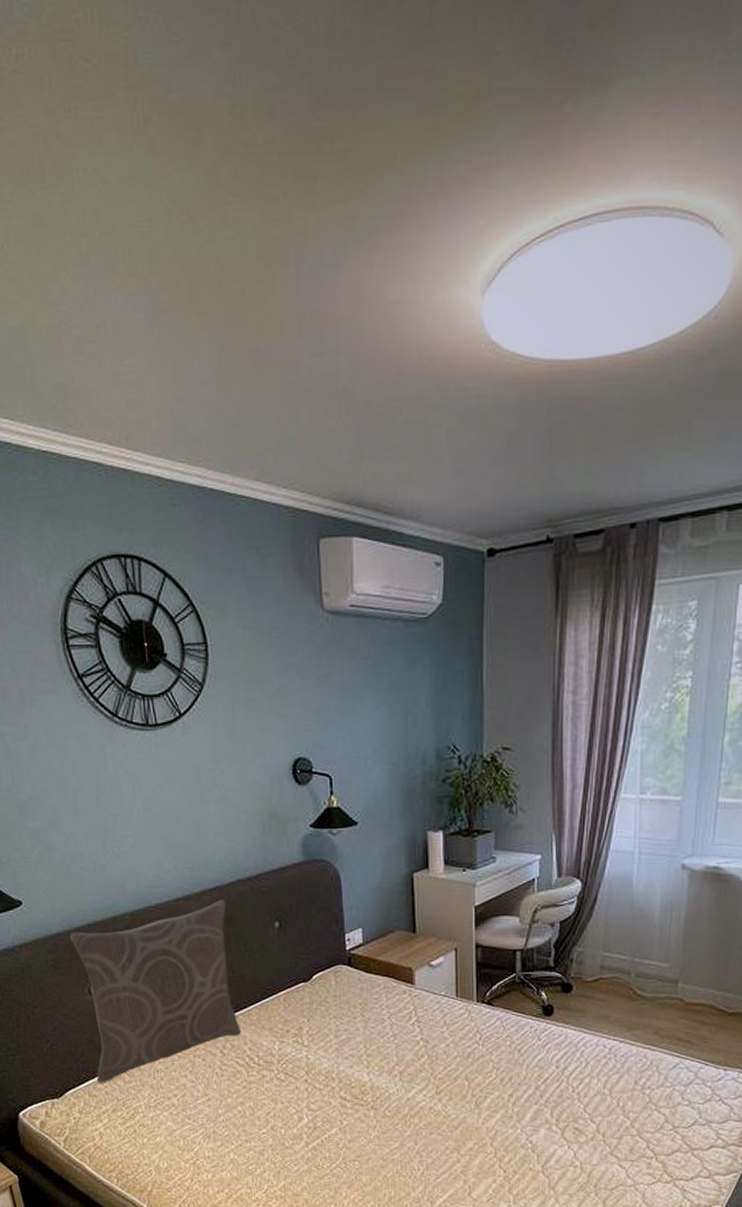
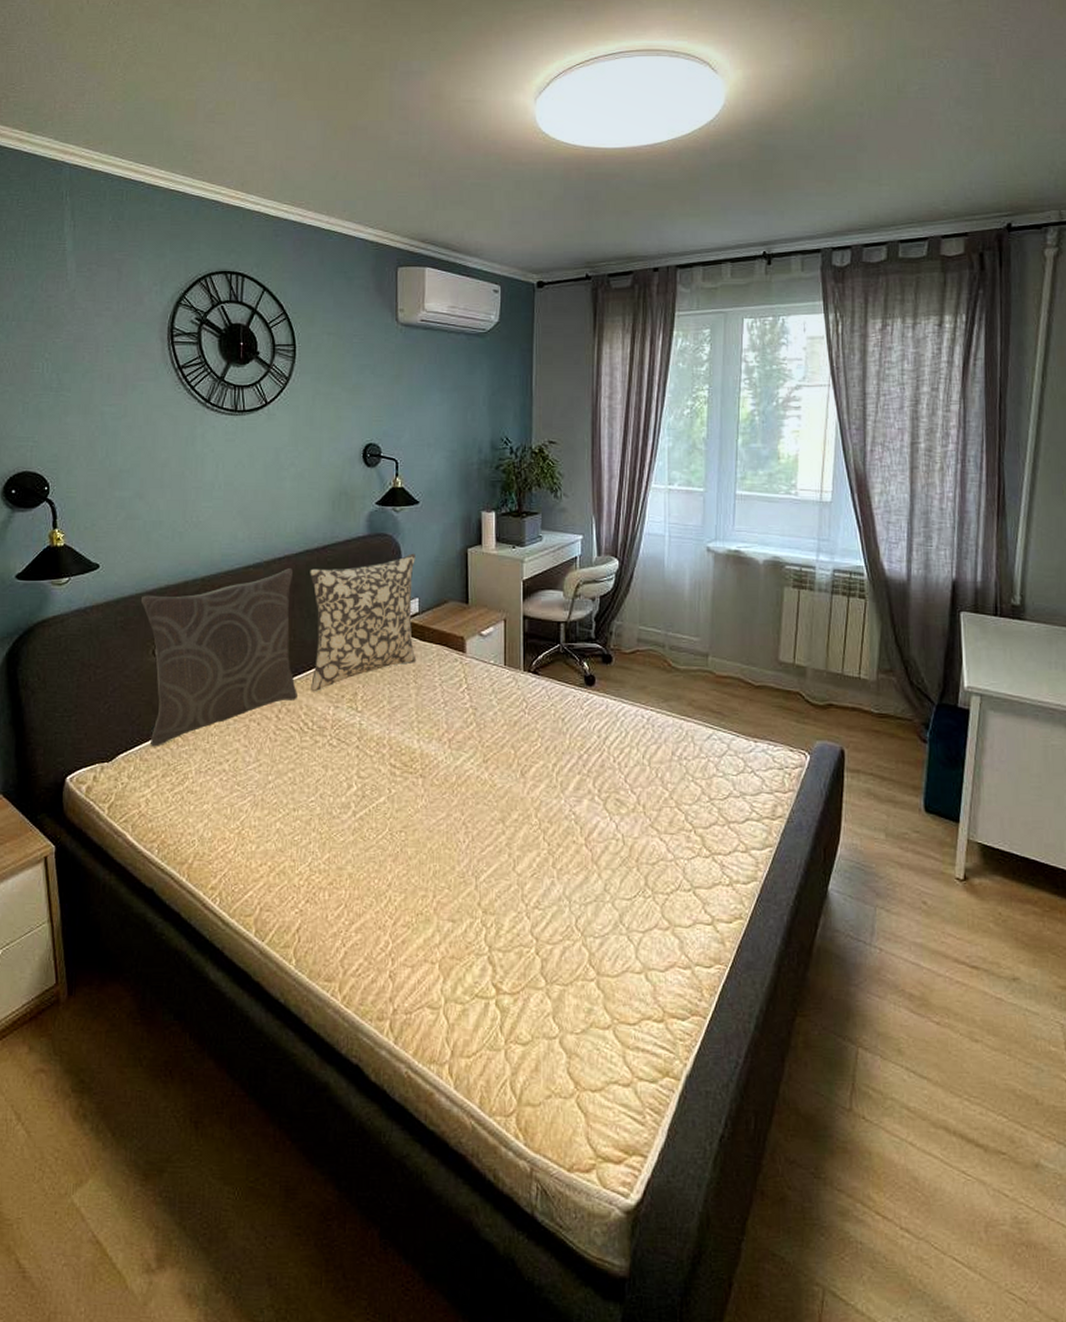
pillow: none [243,880,361,1028] -> present [310,553,415,692]

